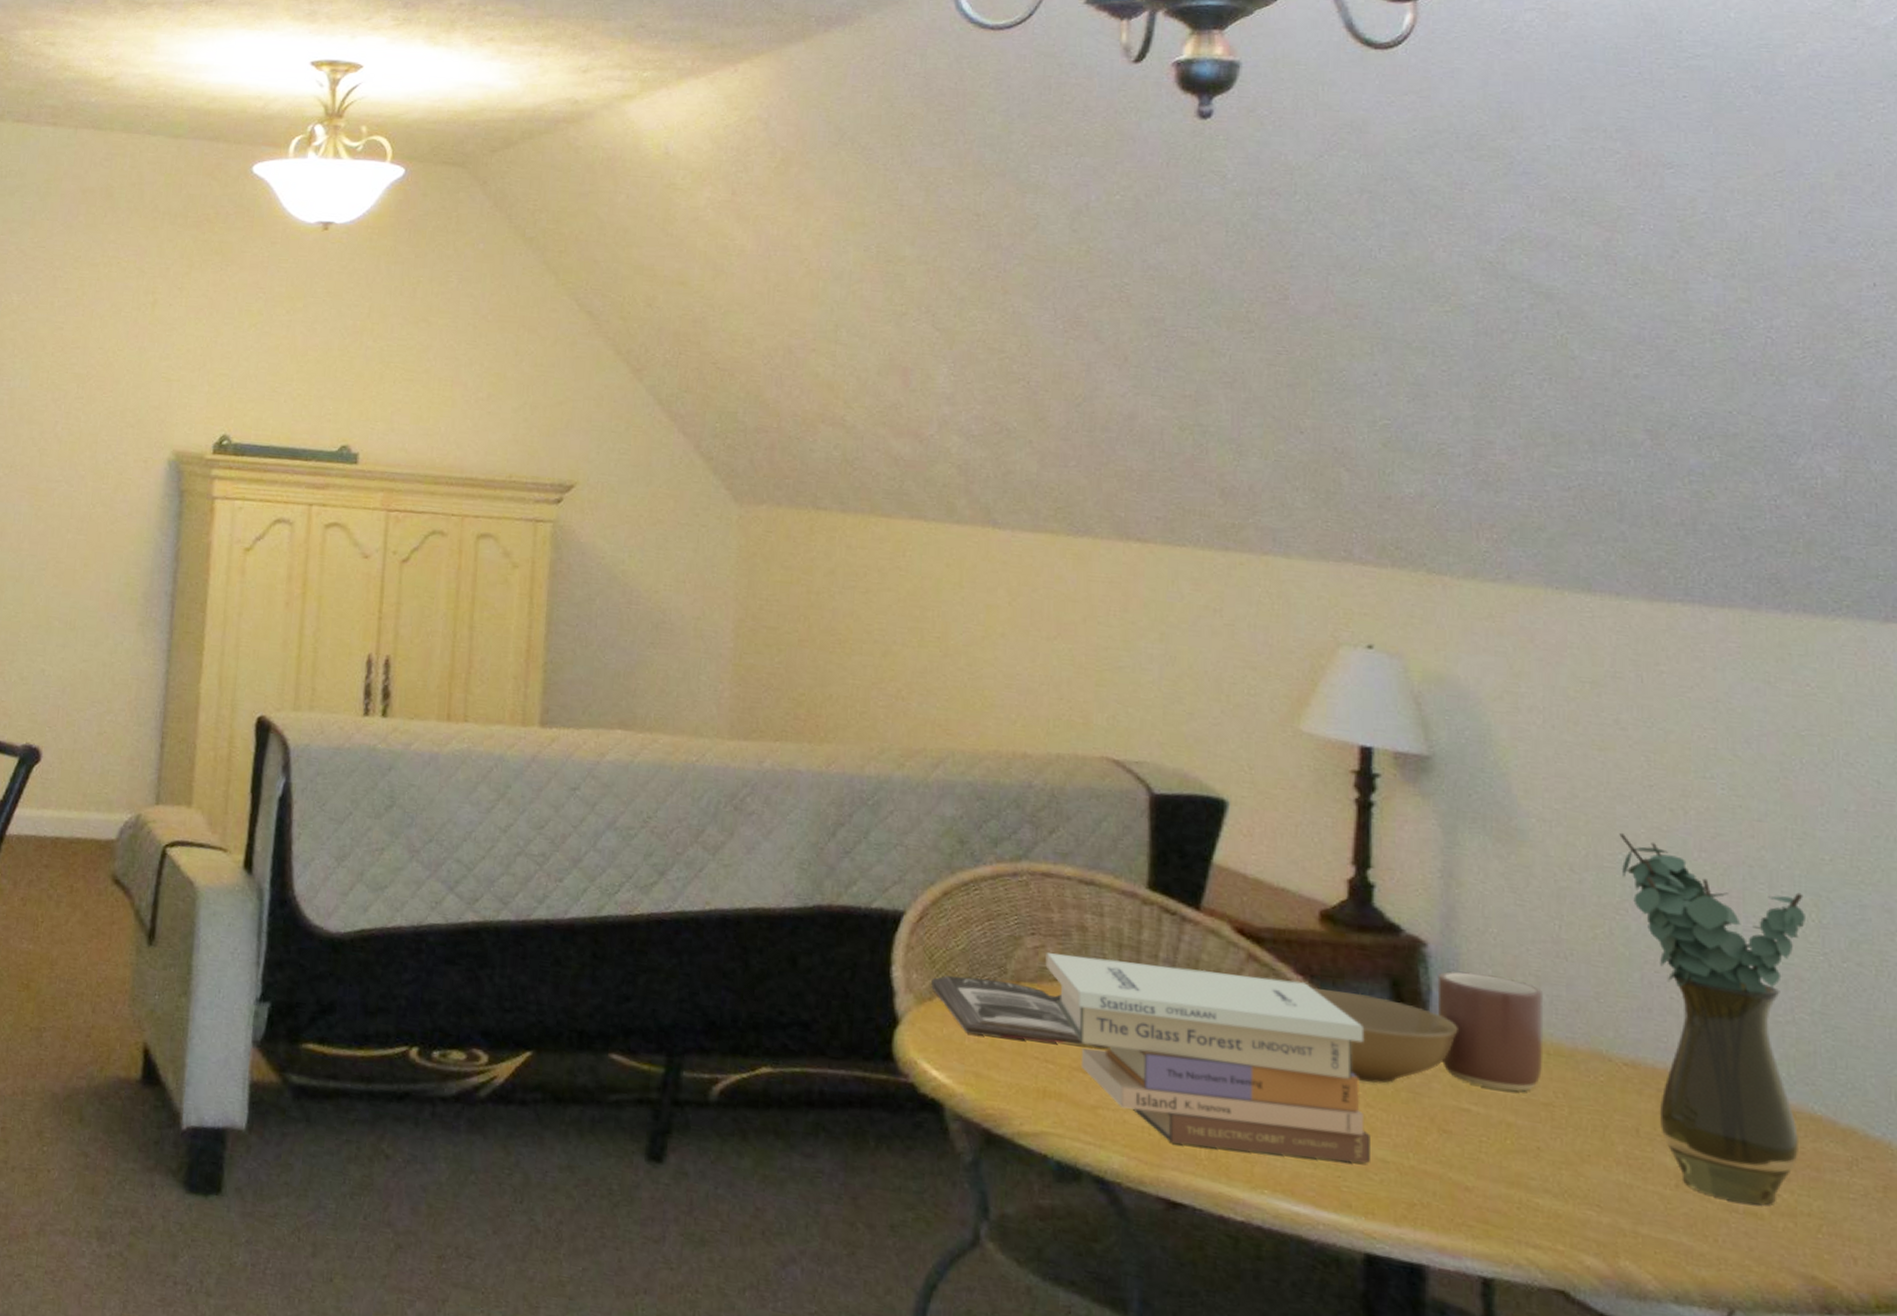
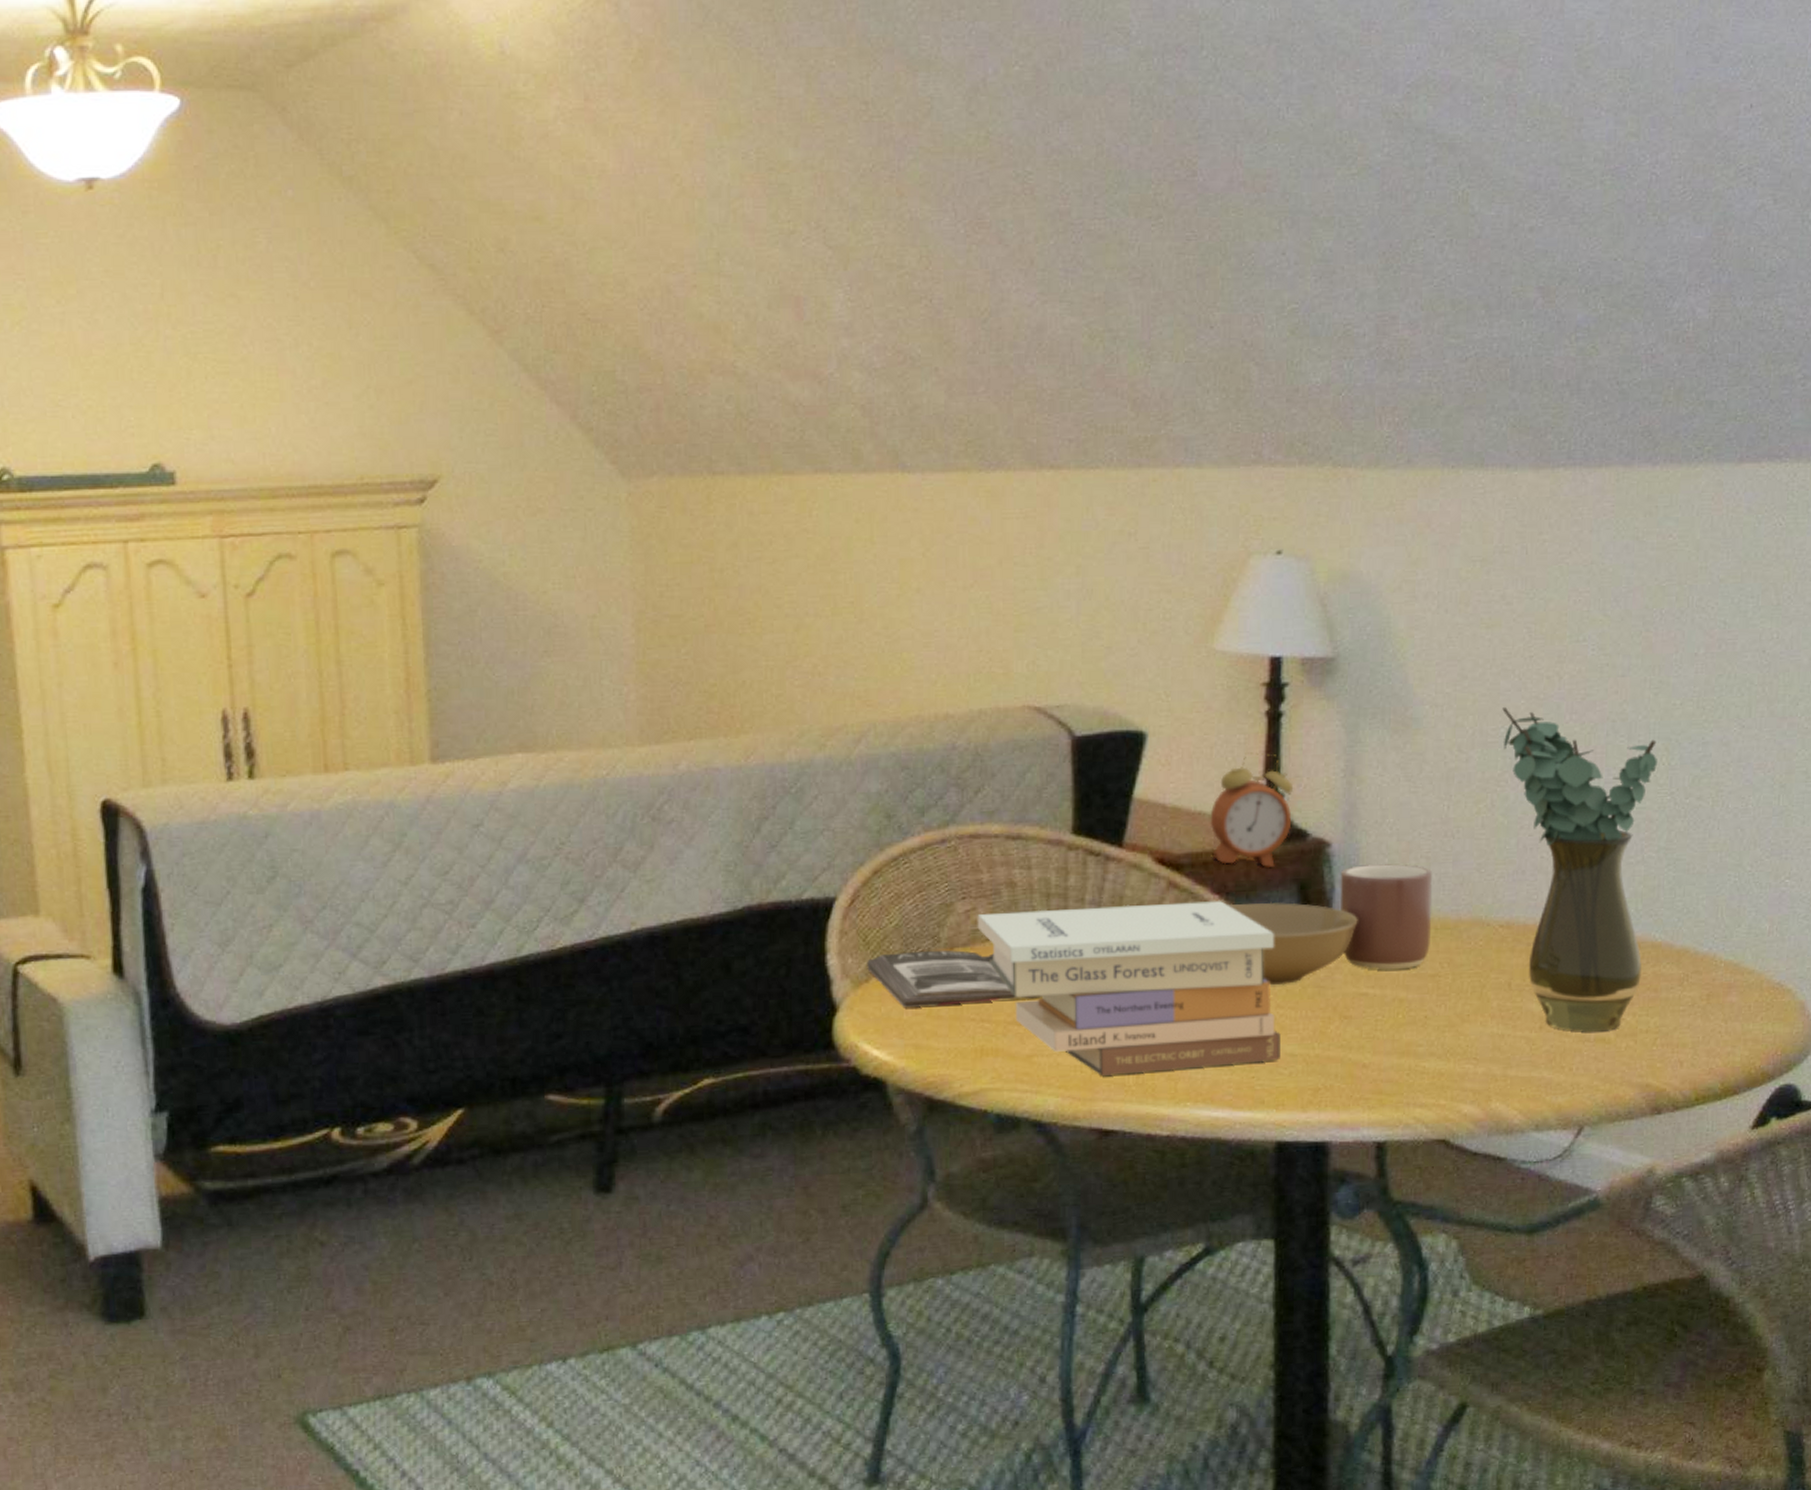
alarm clock: none [1294,836,1384,957] -> present [1210,752,1293,867]

